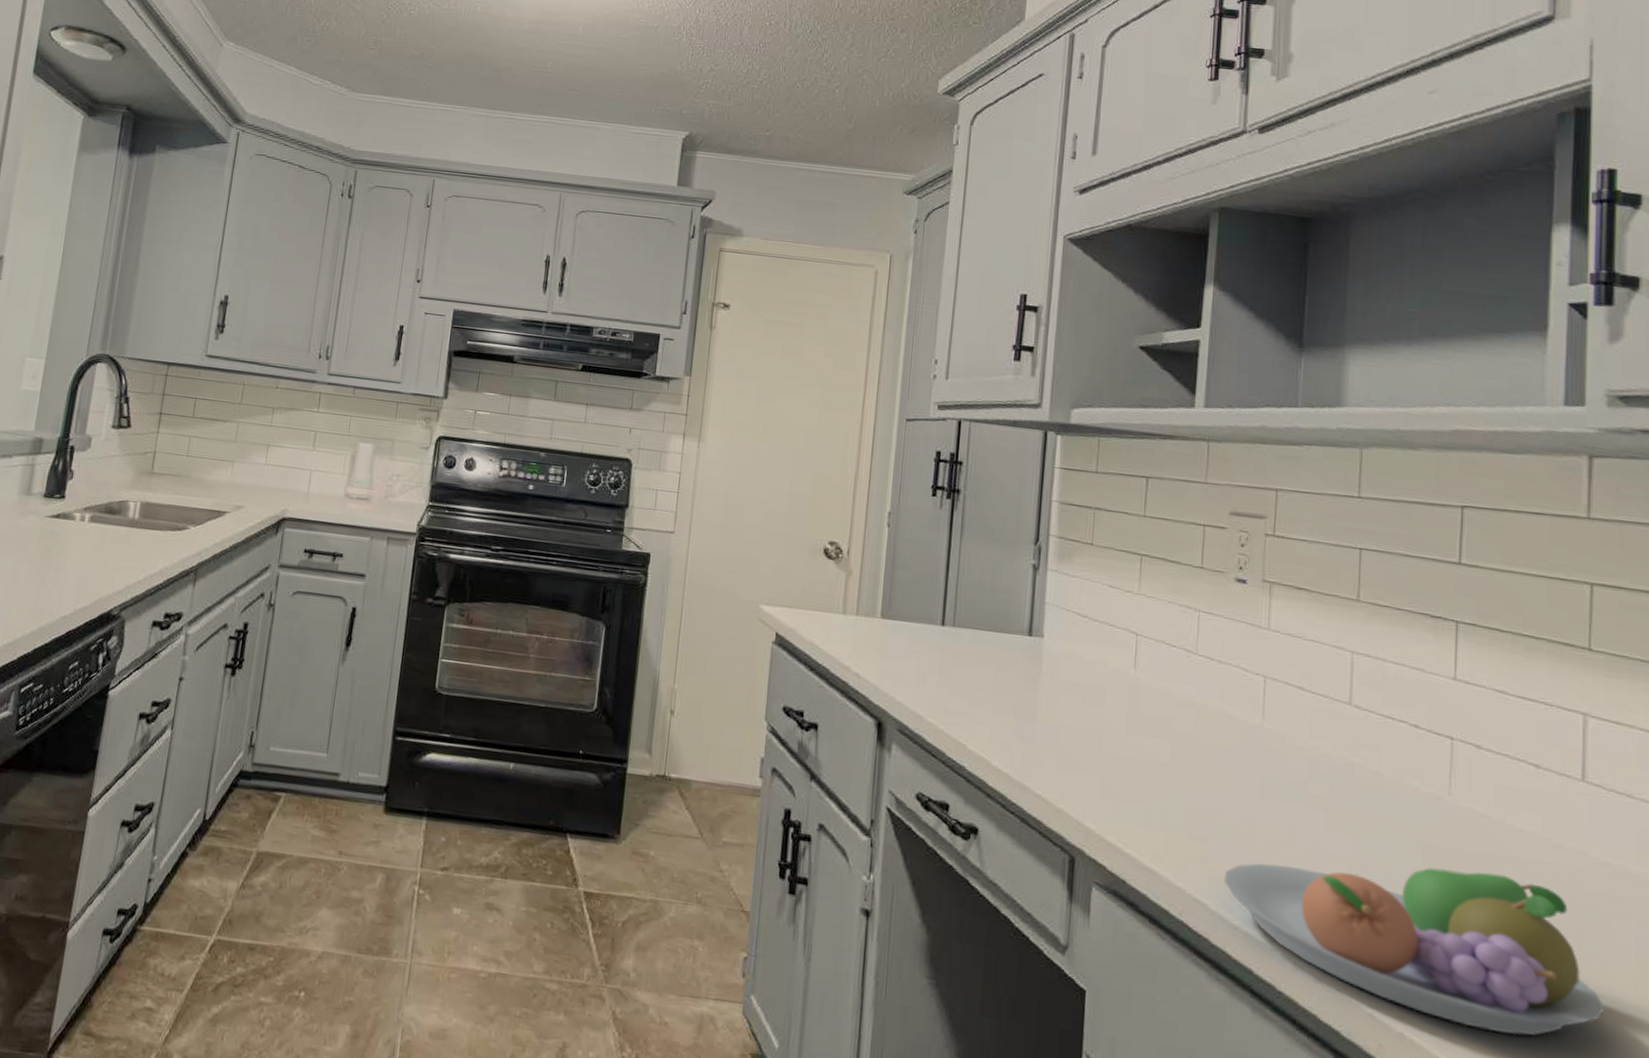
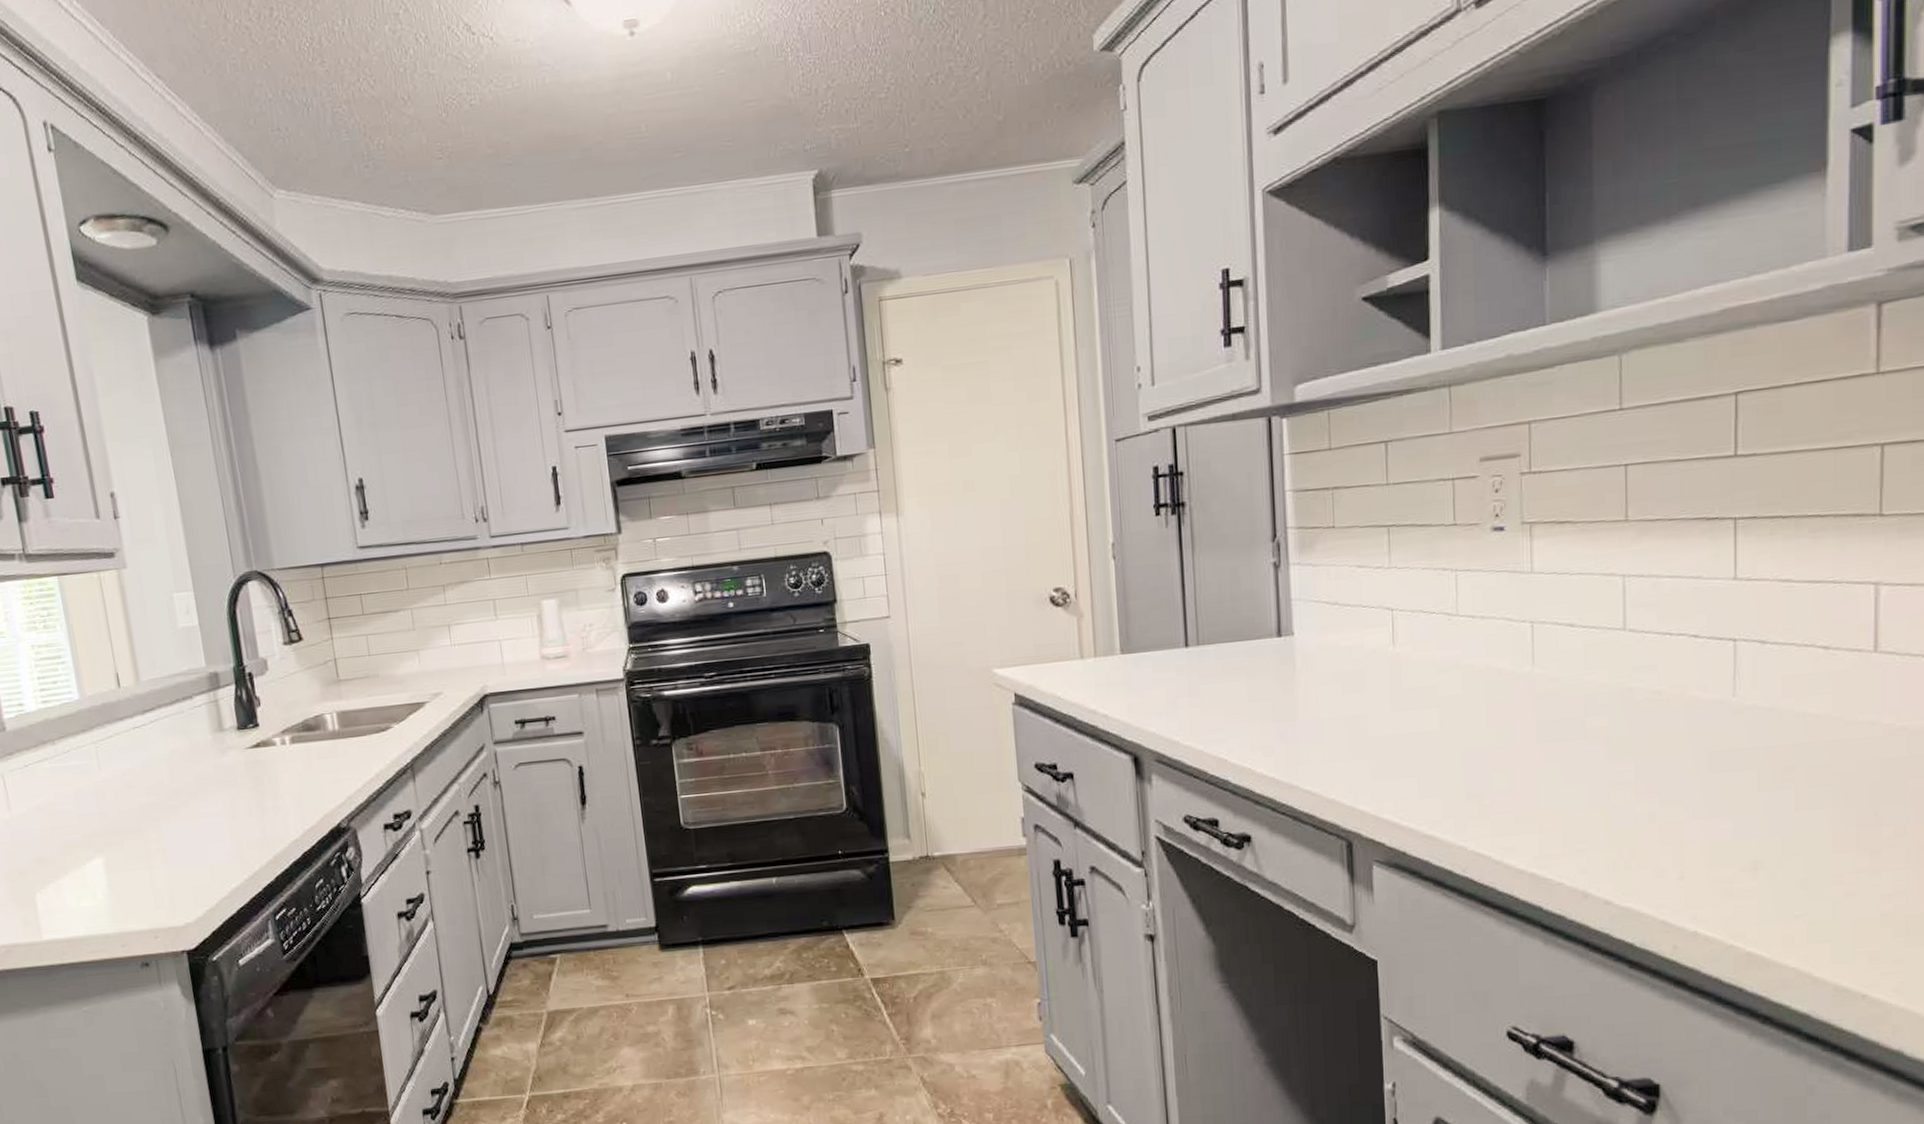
fruit bowl: present [1224,863,1605,1036] -> none [1505,762,1901,912]

